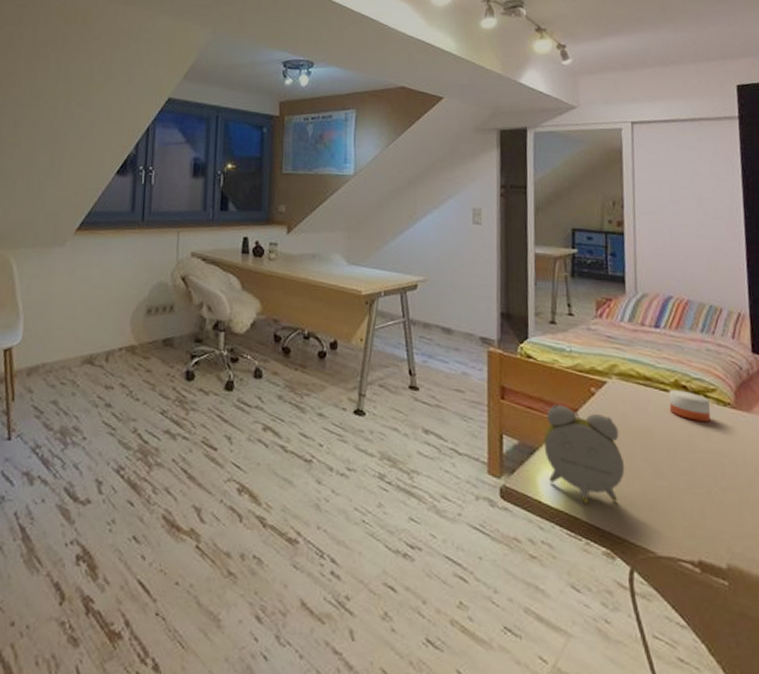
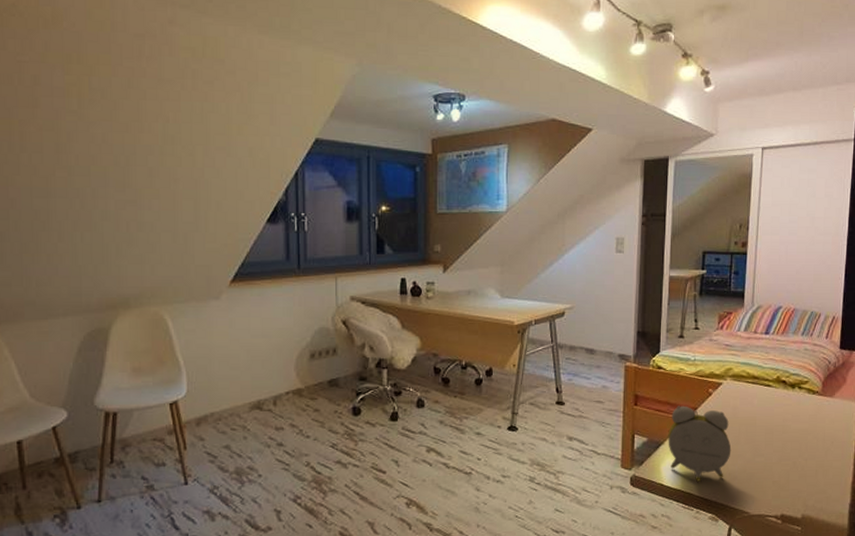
candle: present [669,390,711,422] -> none [770,385,803,408]

